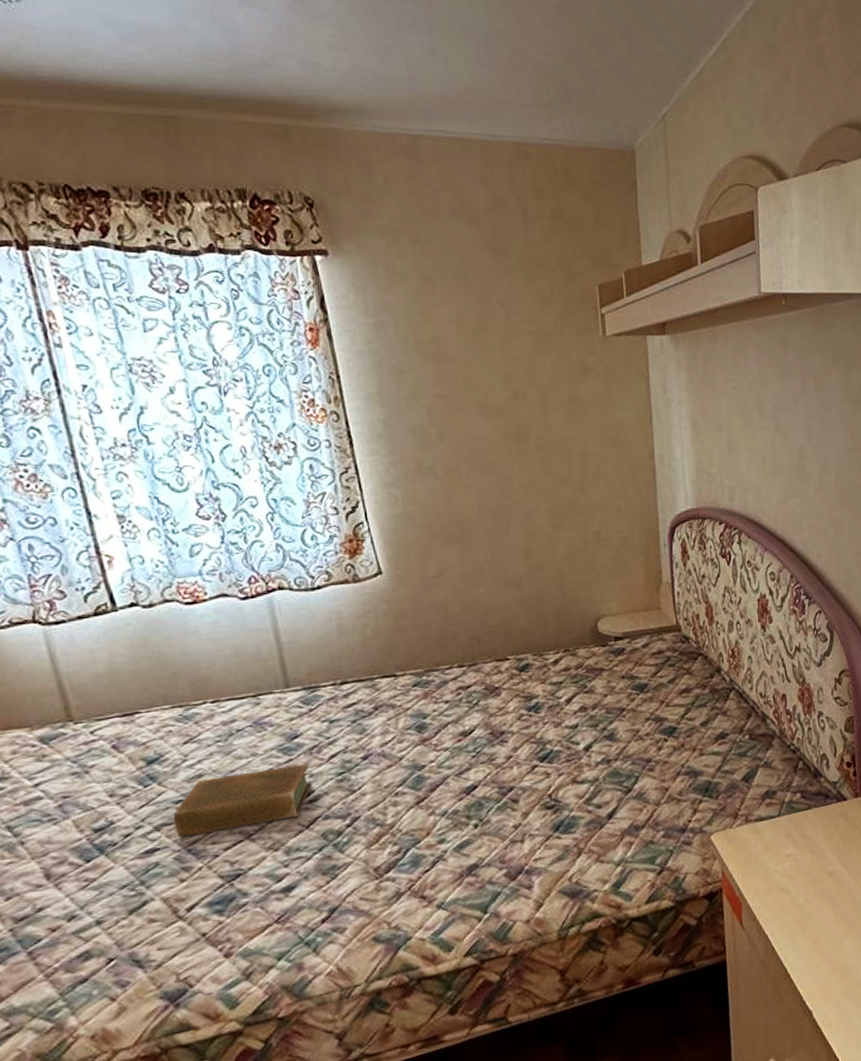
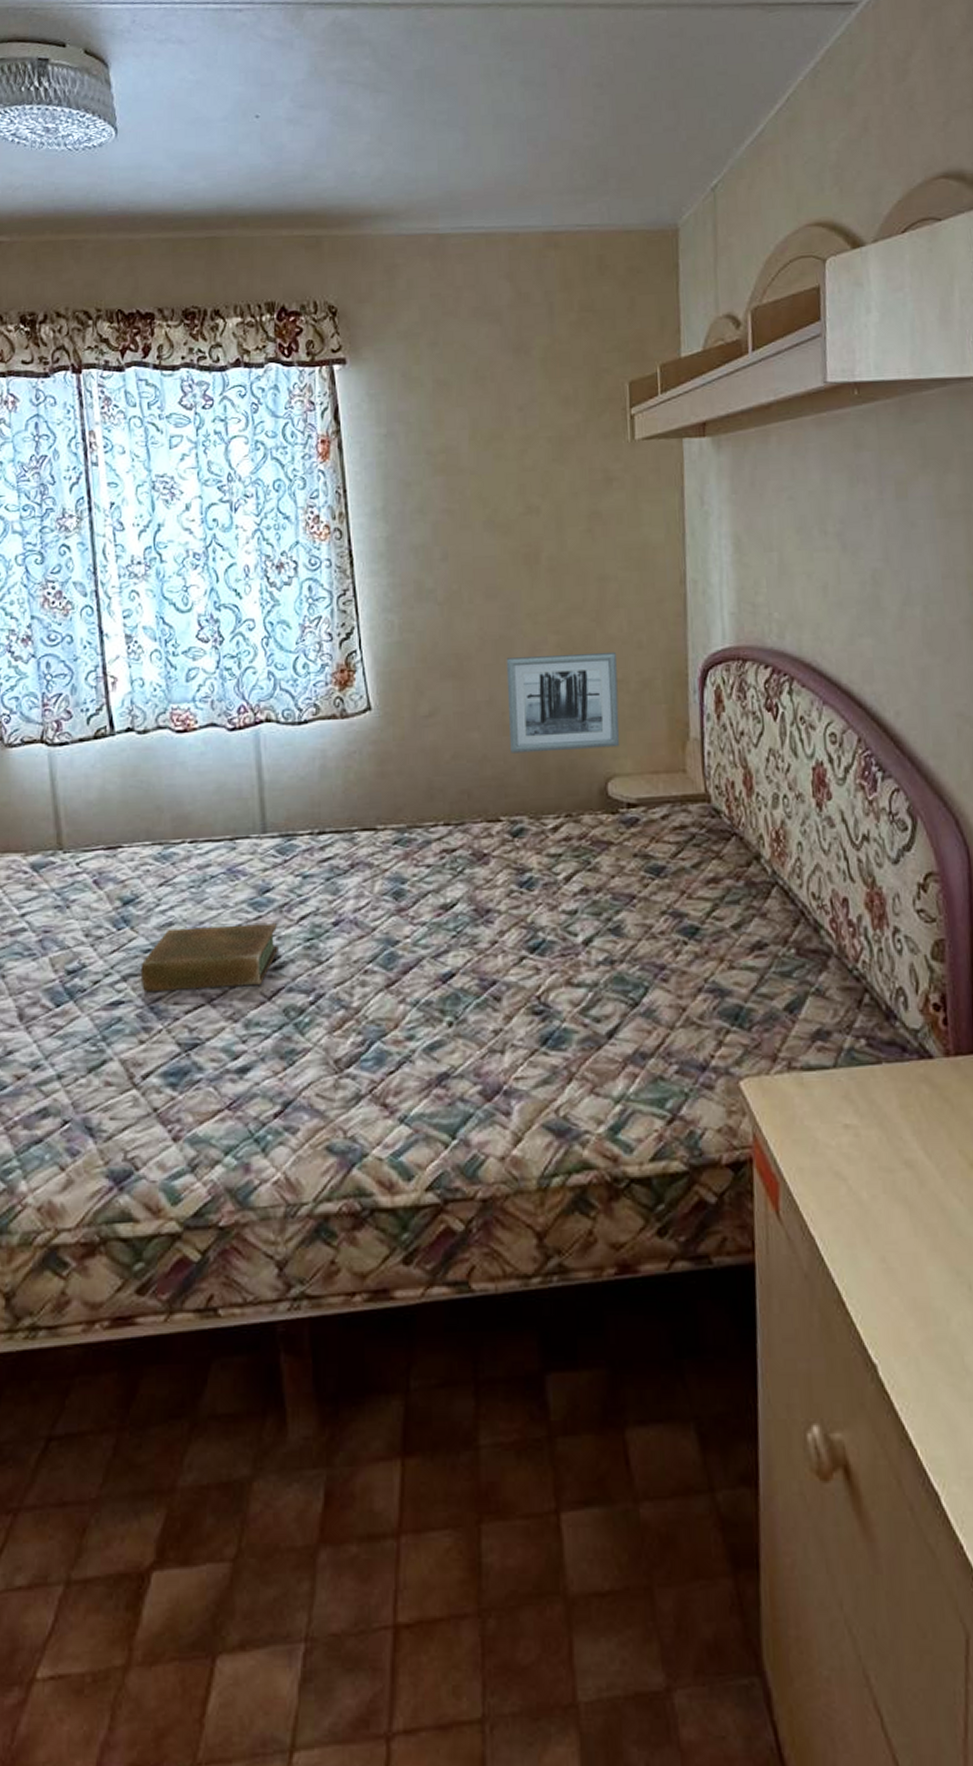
wall art: none [504,515,606,604] -> present [506,651,620,753]

